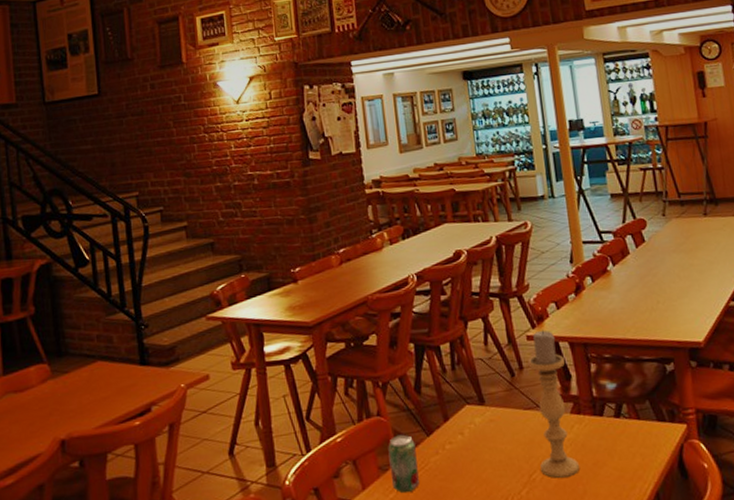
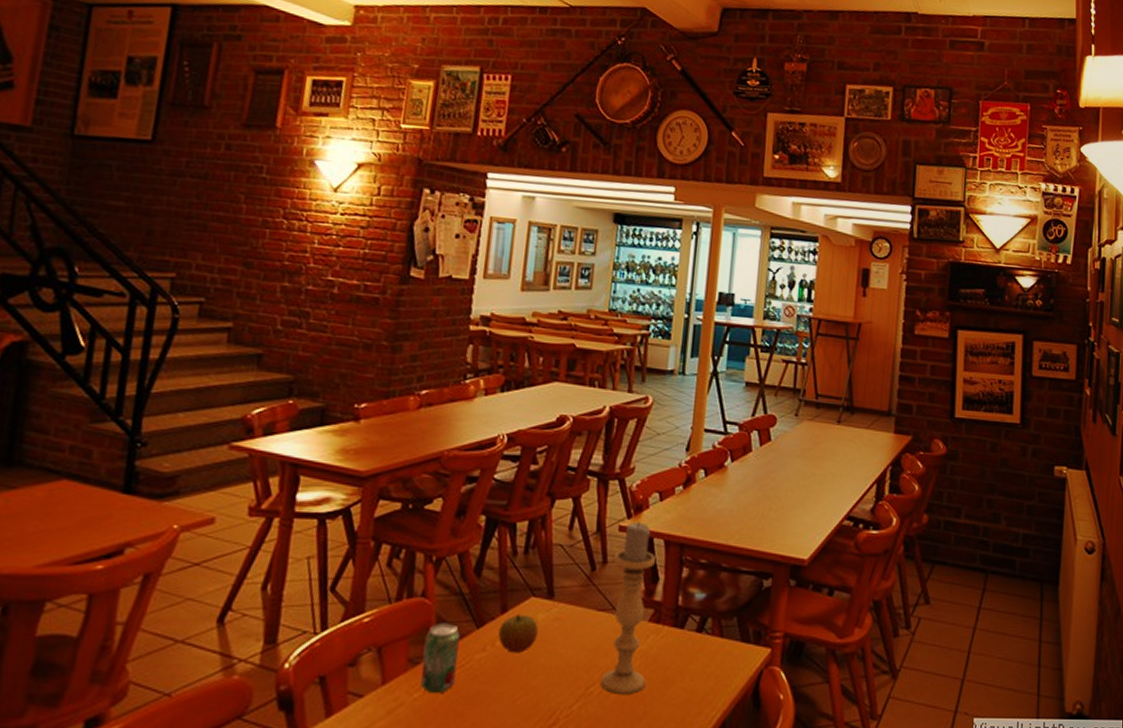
apple: none [445,420,479,454] -> present [498,614,538,654]

